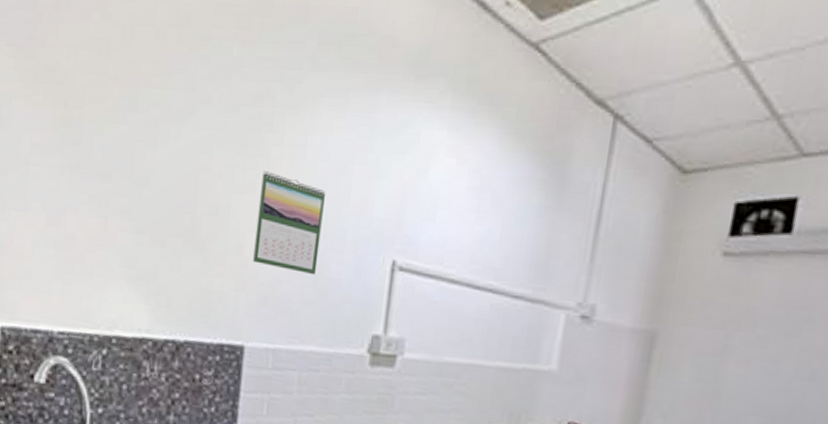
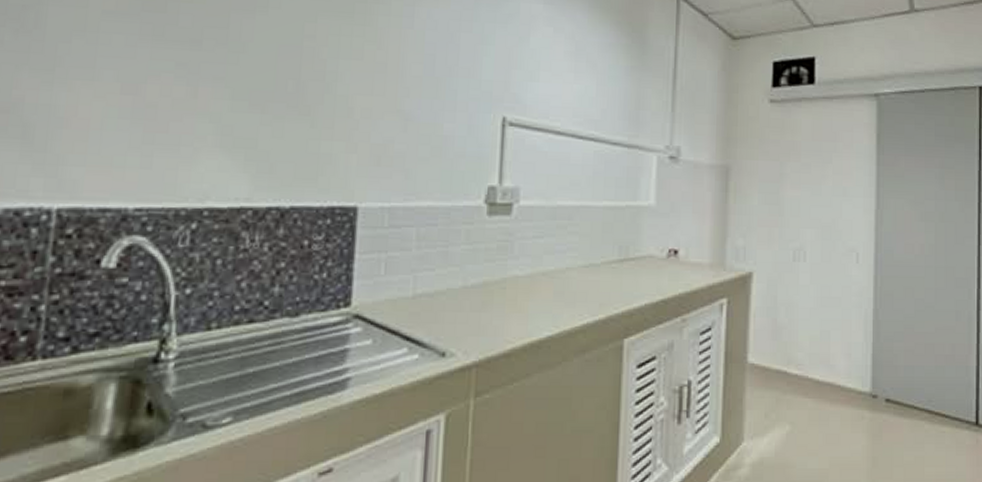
calendar: present [253,171,326,276] -> none [364,38,436,134]

